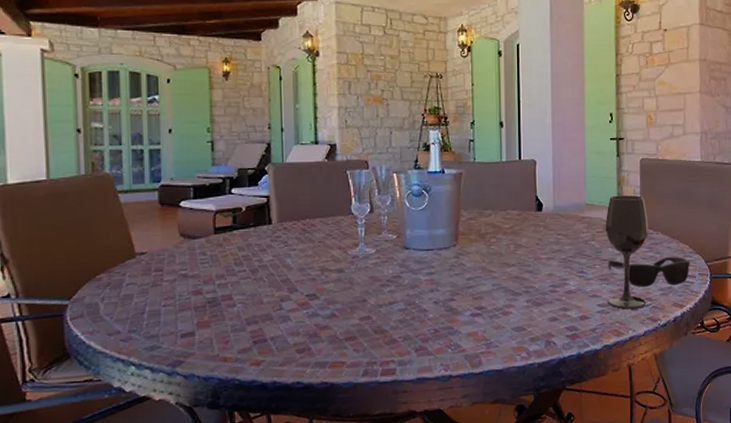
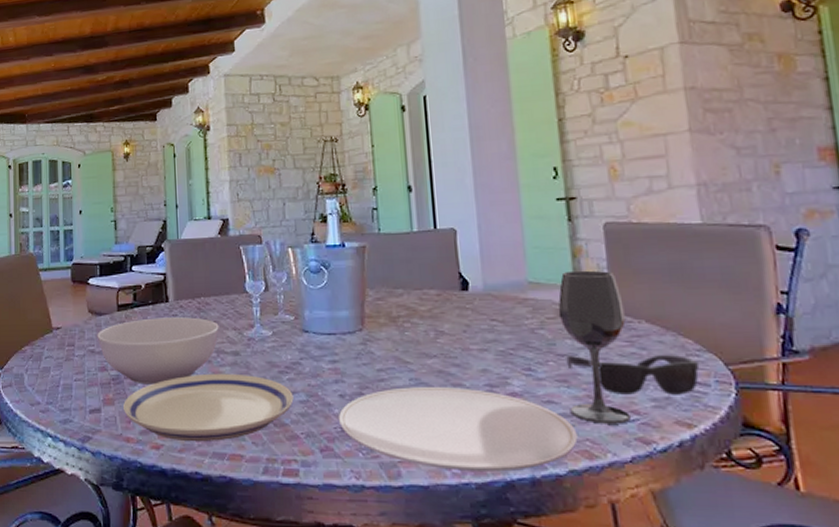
bowl: none [190,238,324,305] -> present [97,317,219,385]
plate: none [221,289,393,355] -> present [123,373,294,442]
plate: none [433,289,611,355] -> present [339,387,578,472]

